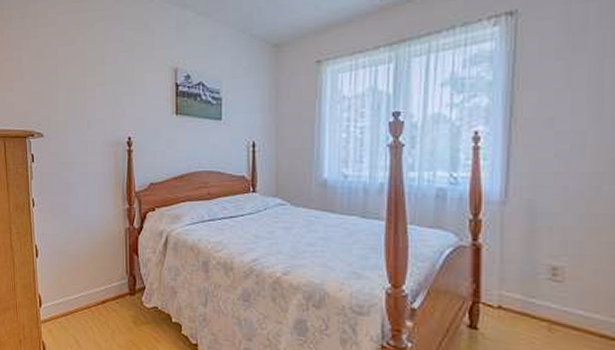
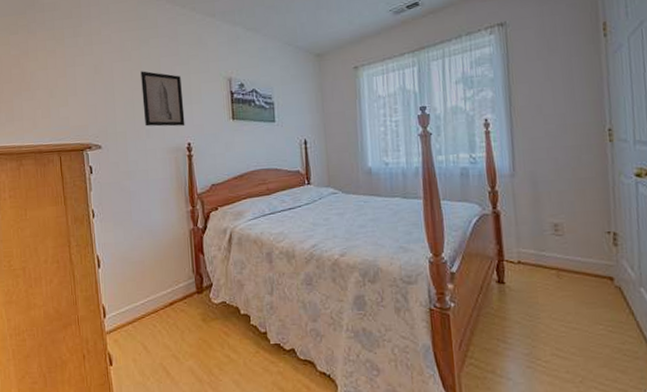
wall art: none [84,57,127,118] -> present [141,71,185,127]

